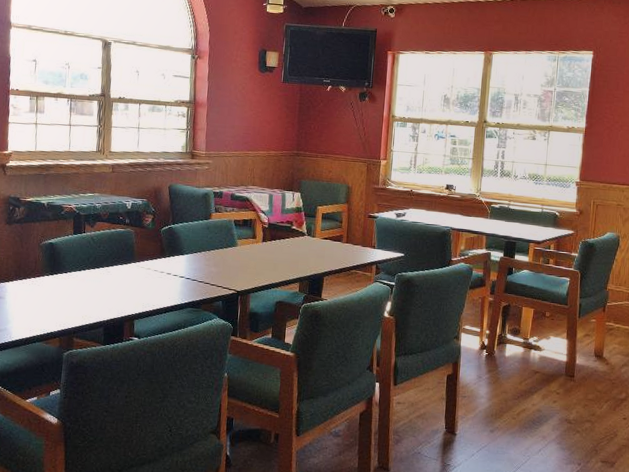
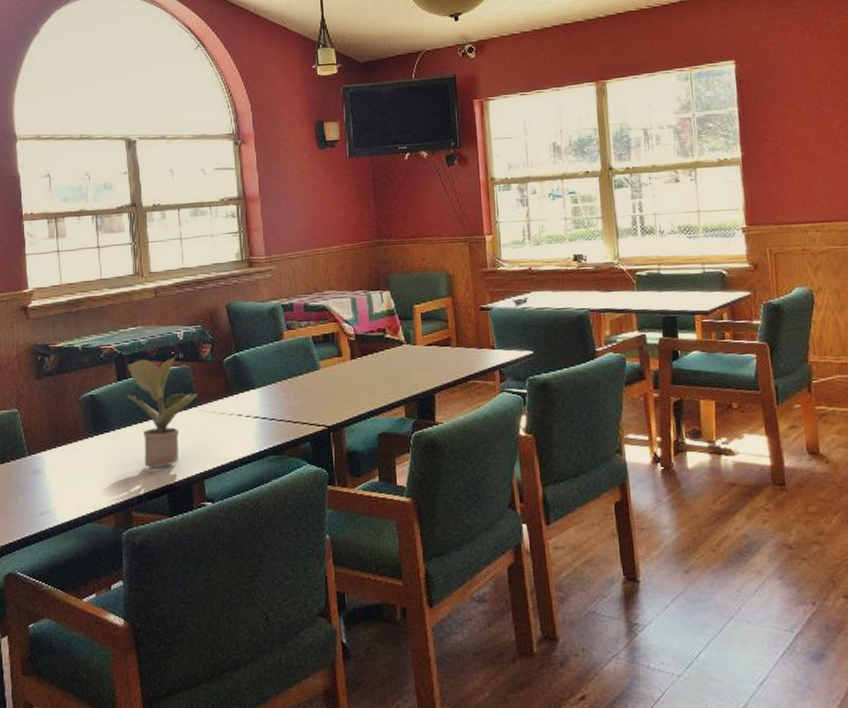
potted plant: none [79,219,137,306] -> present [126,355,197,468]

